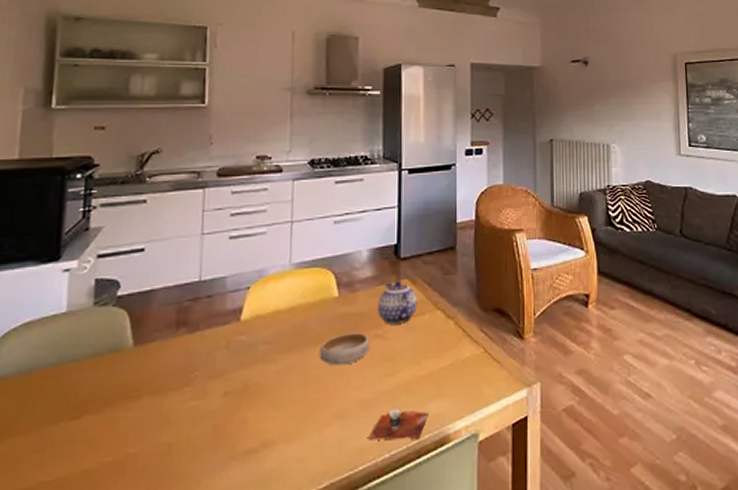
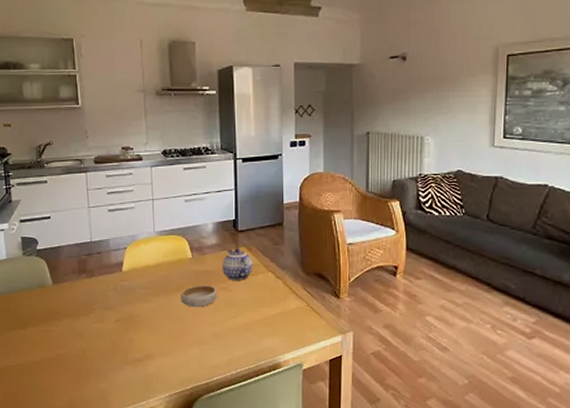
cup: present [368,409,429,440] -> none [219,341,264,363]

